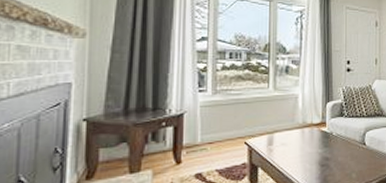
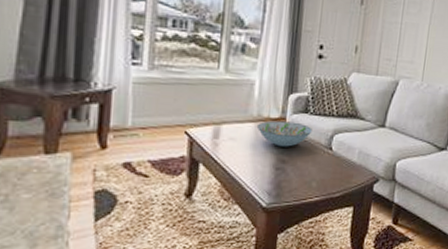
decorative bowl: none [302,125,348,147] -> present [256,120,313,147]

